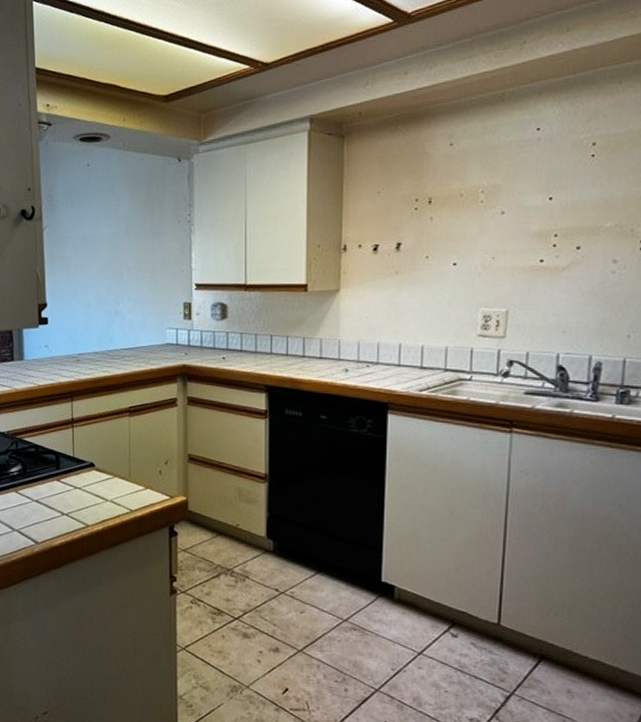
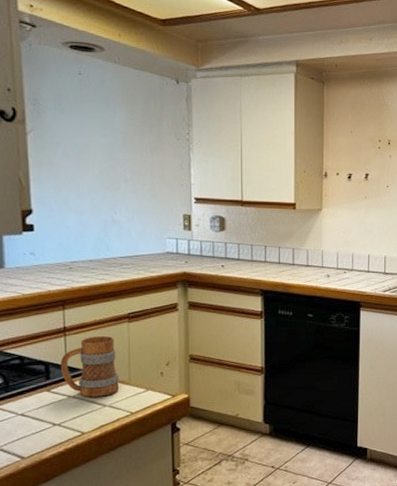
mug: none [68,429,121,491] -> present [60,336,120,398]

